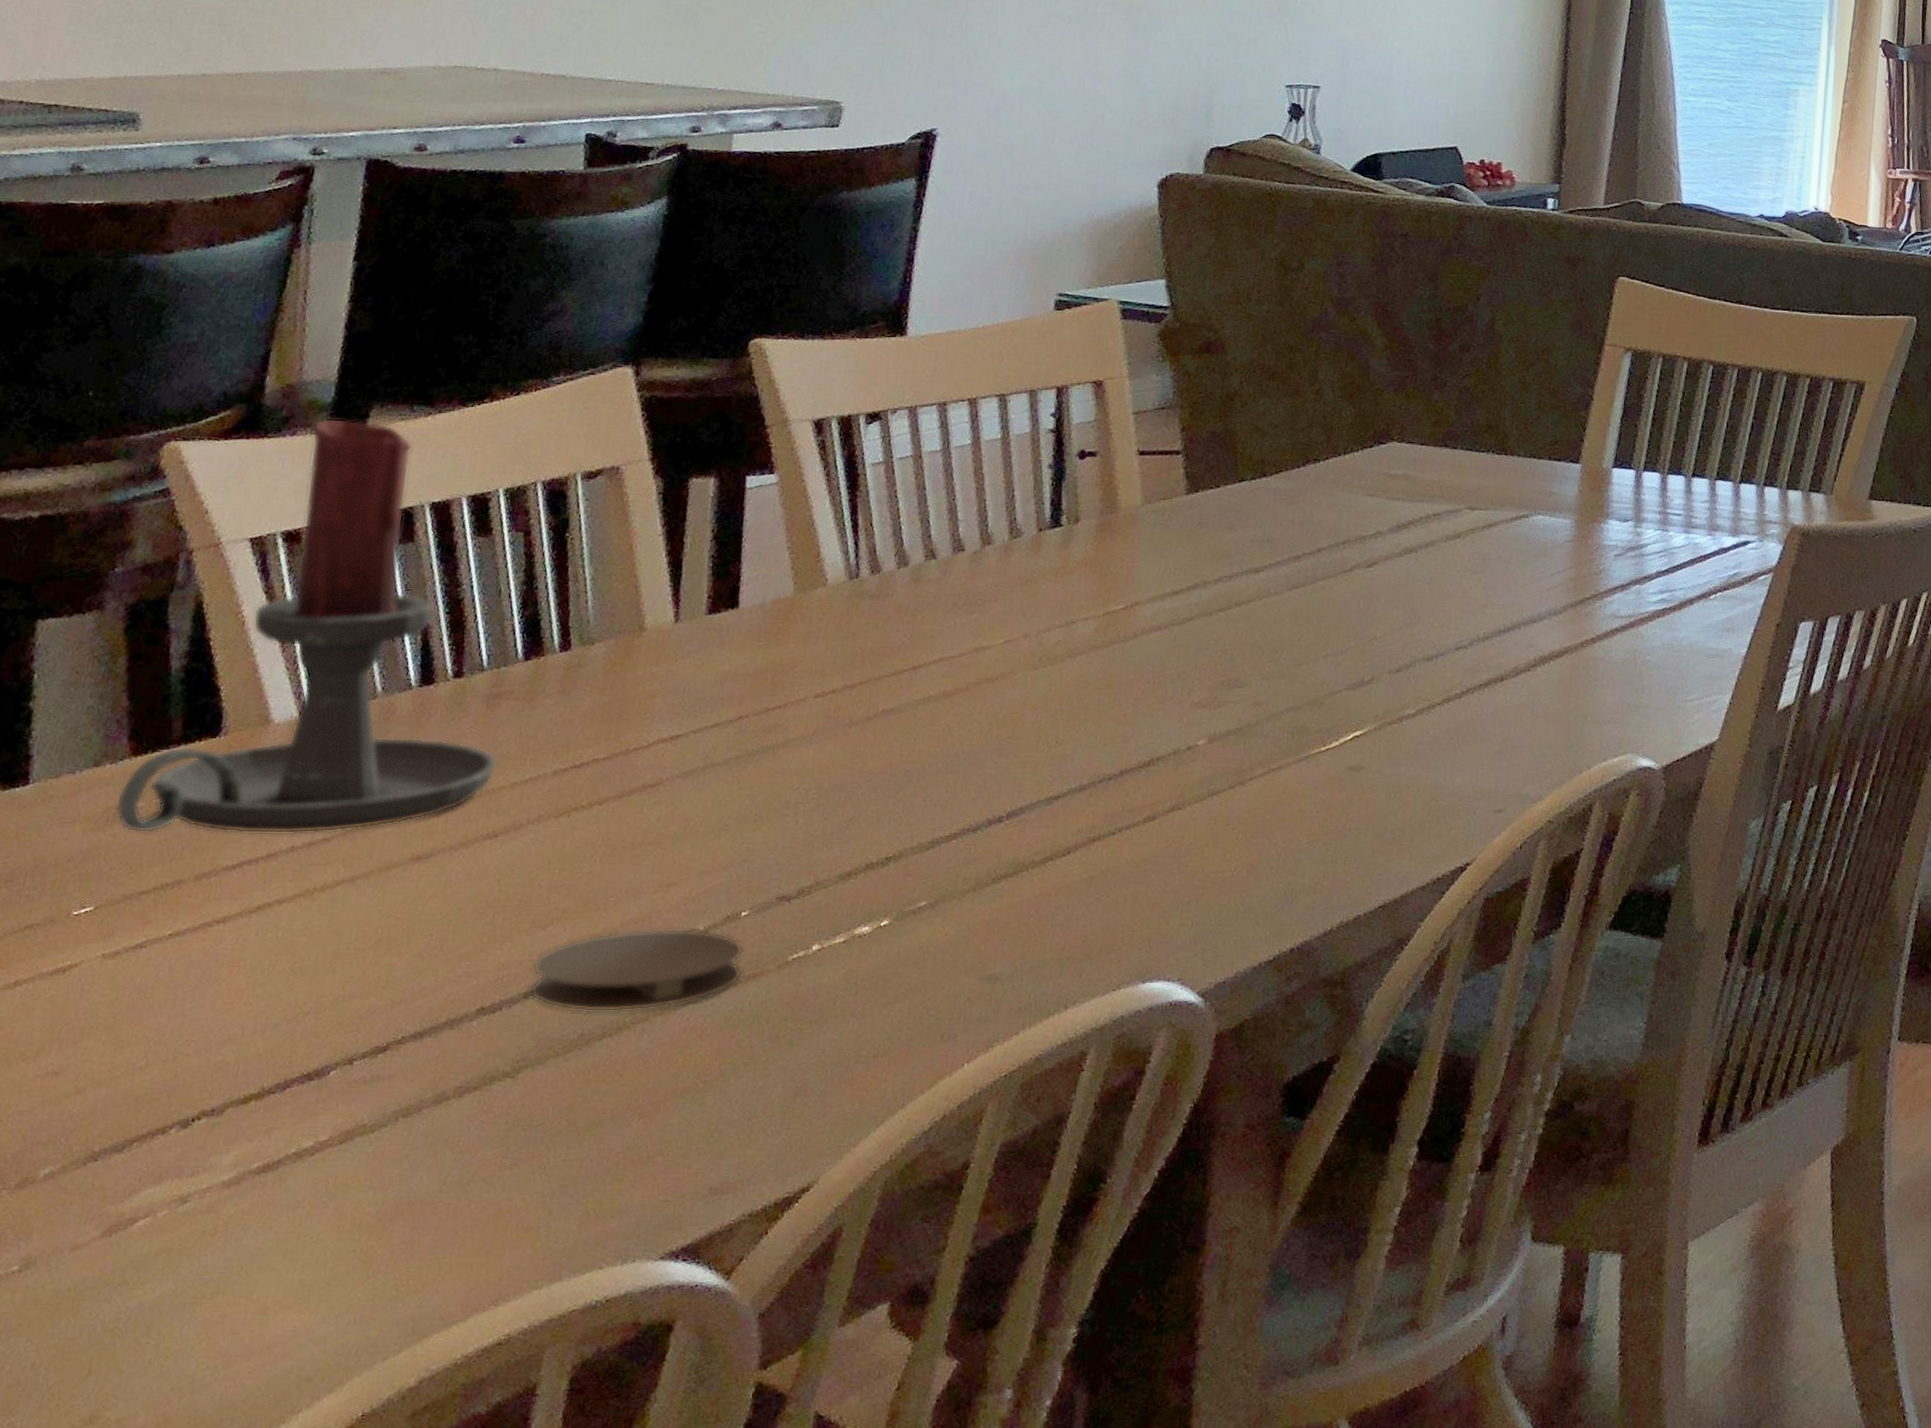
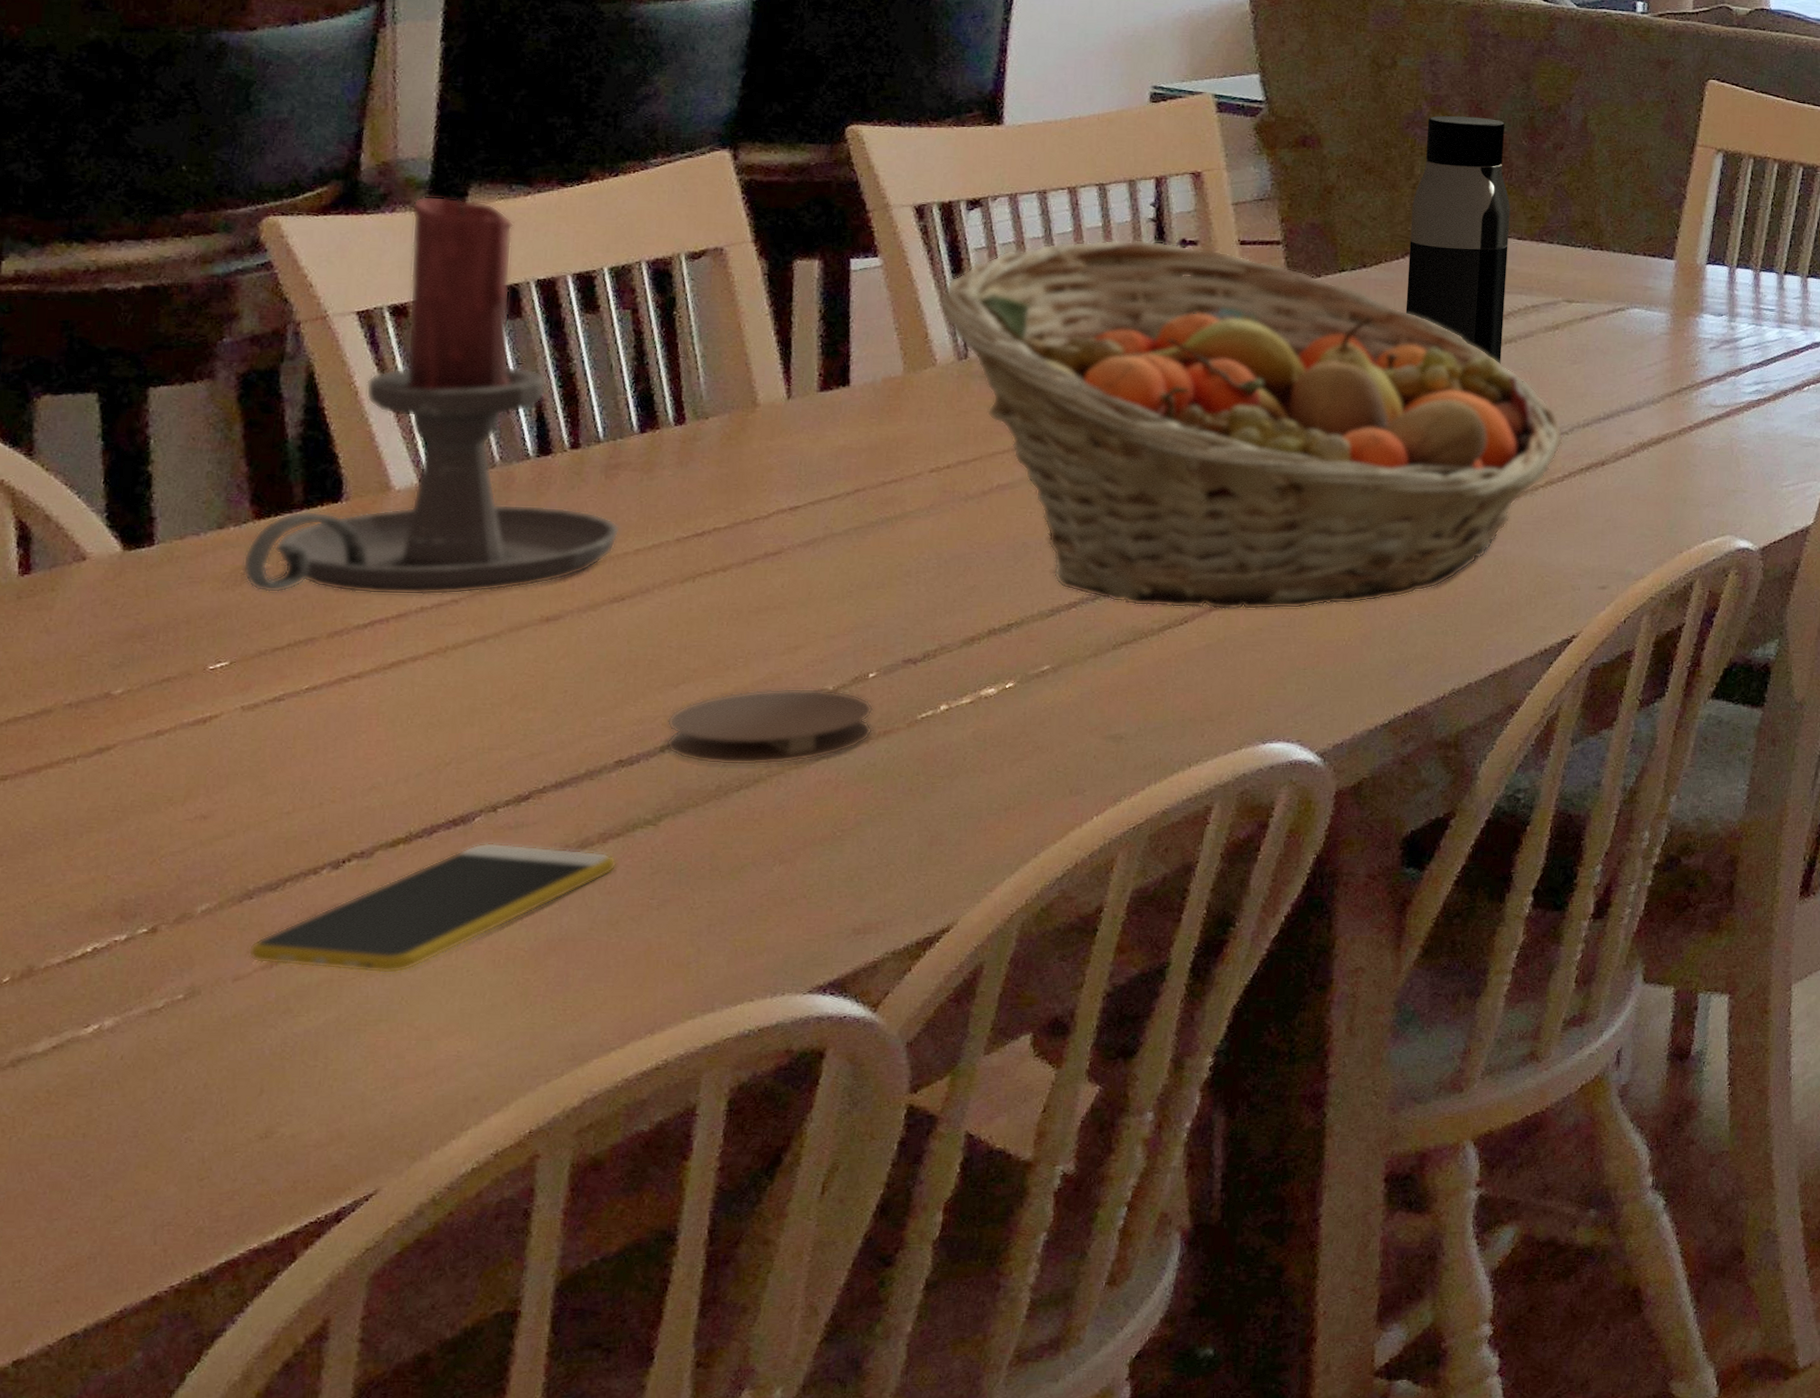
smartphone: none [87,1097,472,1242] -> present [248,842,617,974]
fruit basket: none [833,451,1462,840] -> present [939,239,1563,610]
water bottle: none [1303,318,1415,576] -> present [1404,115,1511,364]

